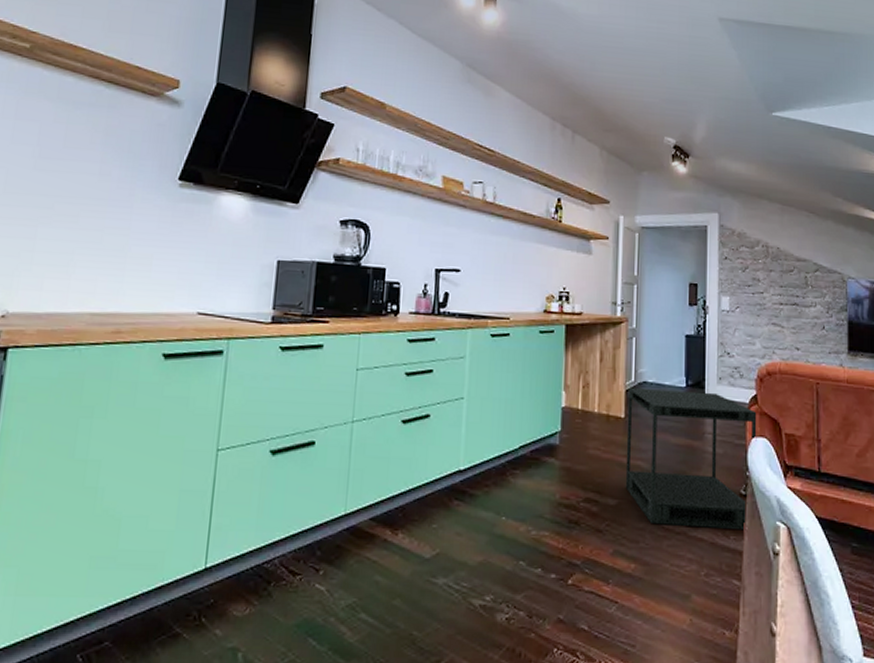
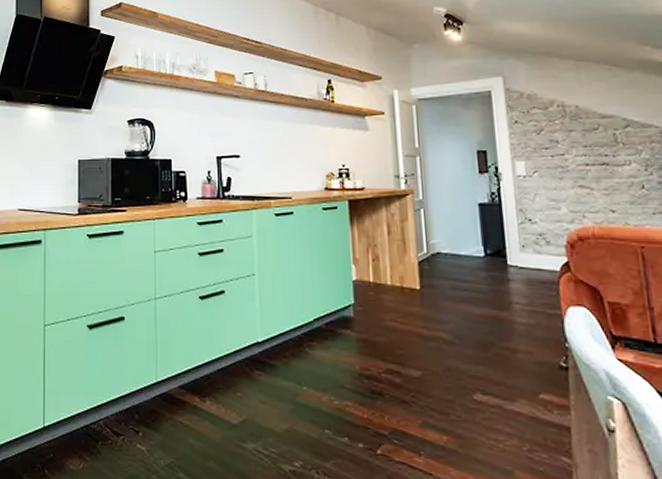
side table: present [625,388,757,531] -> none [421,260,574,405]

